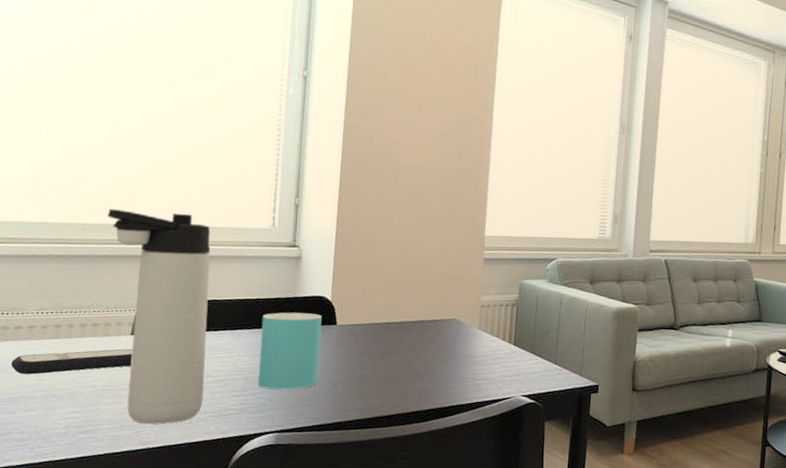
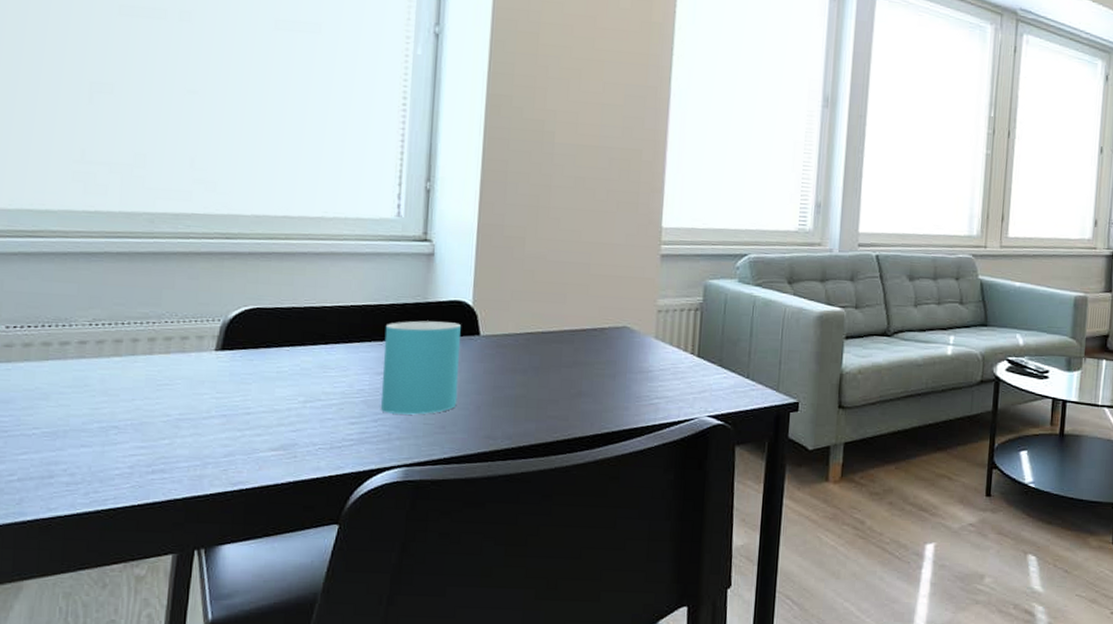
remote control: present [10,349,133,375] -> none [55,368,219,402]
thermos bottle: present [107,209,211,424] -> none [181,194,318,460]

